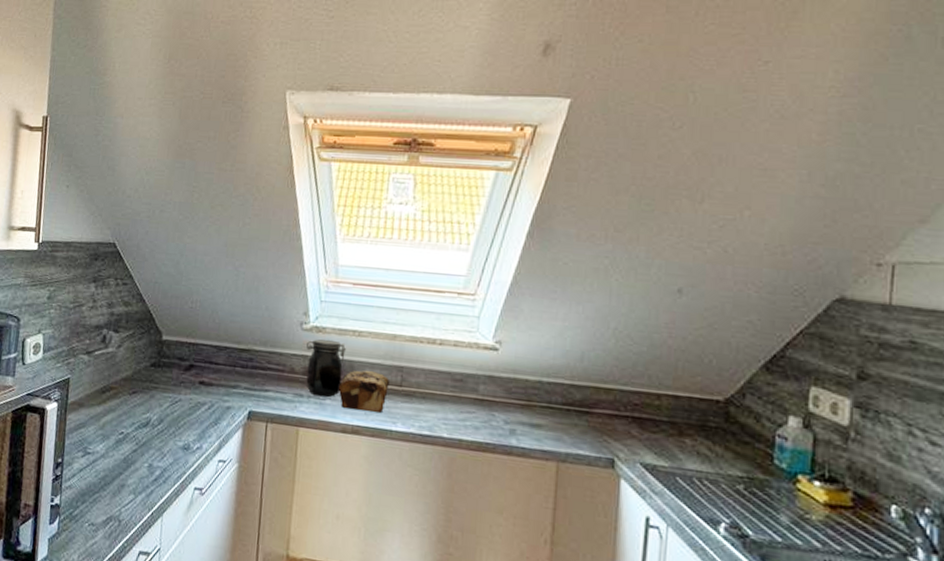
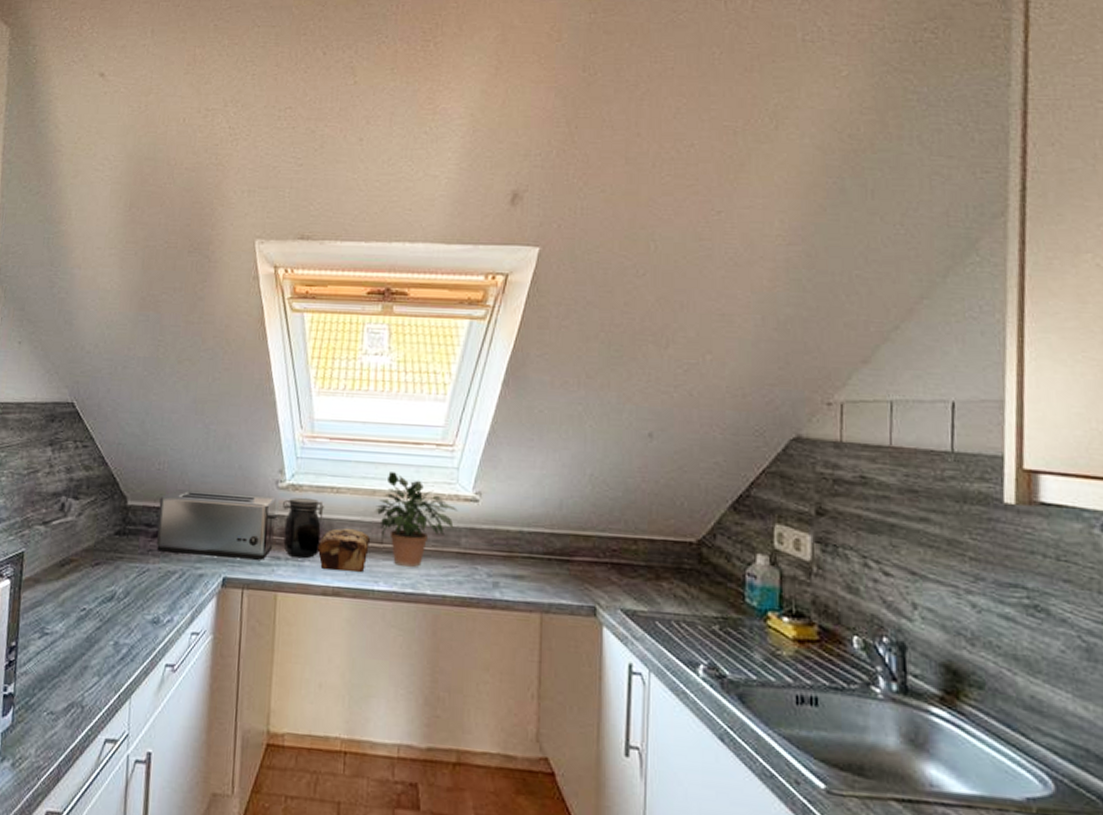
toaster: none [188,327,302,397] -> present [156,489,278,560]
potted plant: none [394,318,477,412] -> present [374,472,458,568]

